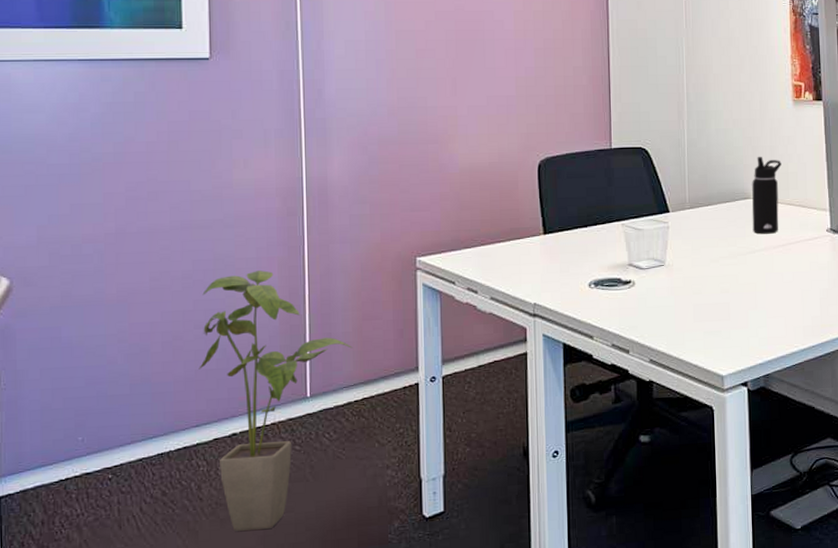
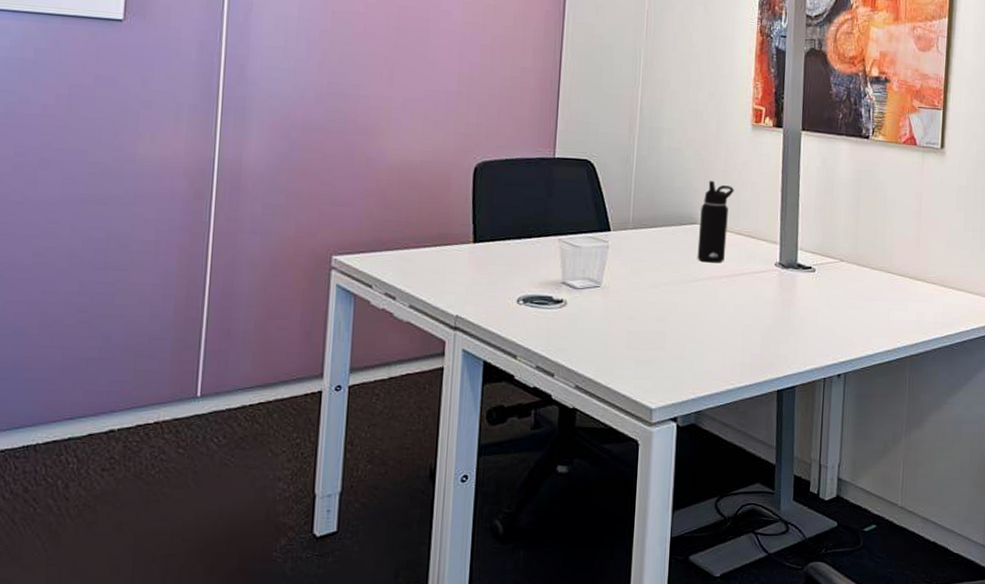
house plant: present [199,270,353,531] -> none [78,255,253,537]

